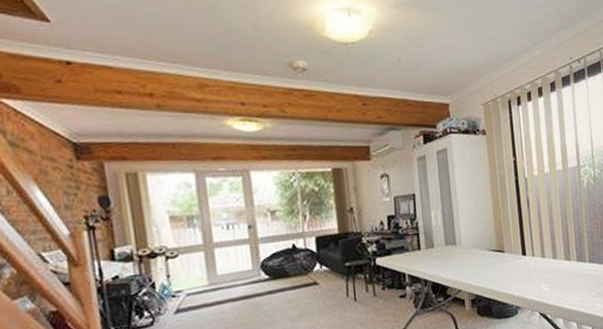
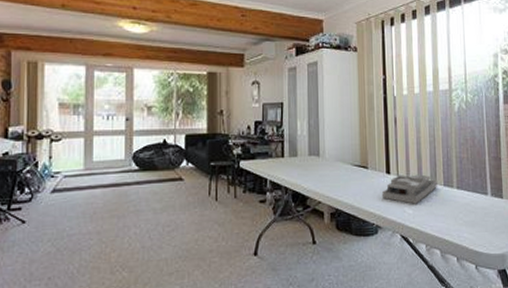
desk organizer: none [520,252,571,282] -> present [382,174,437,204]

